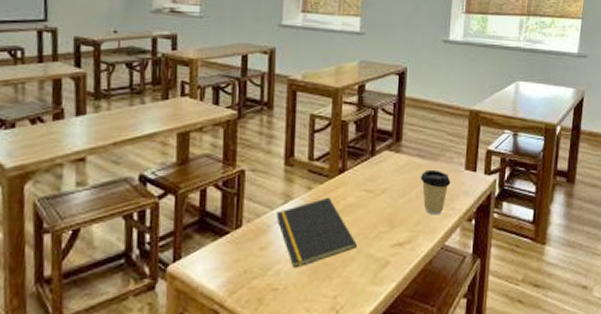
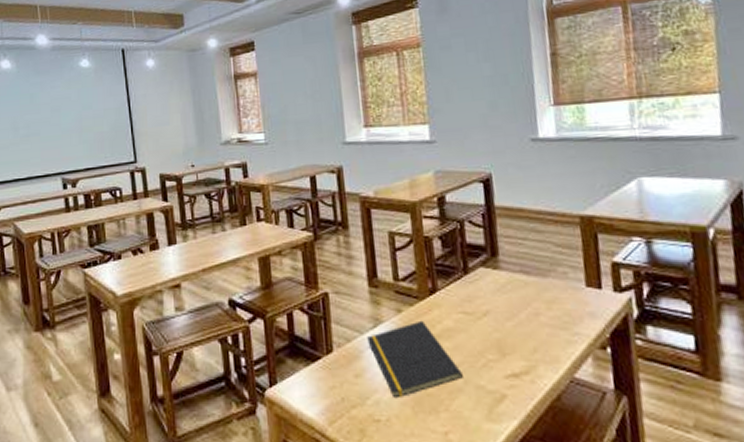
coffee cup: present [420,169,451,215] -> none [528,287,570,342]

